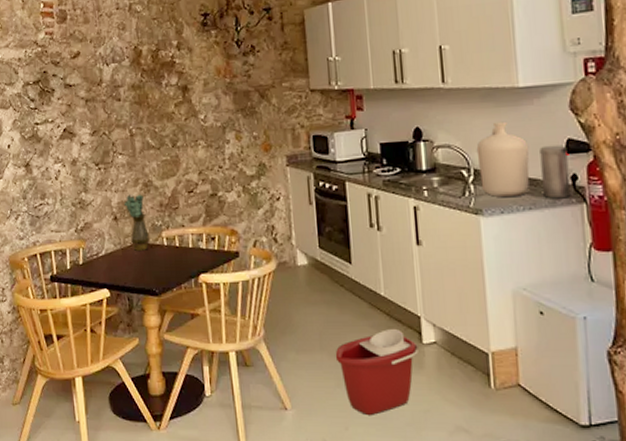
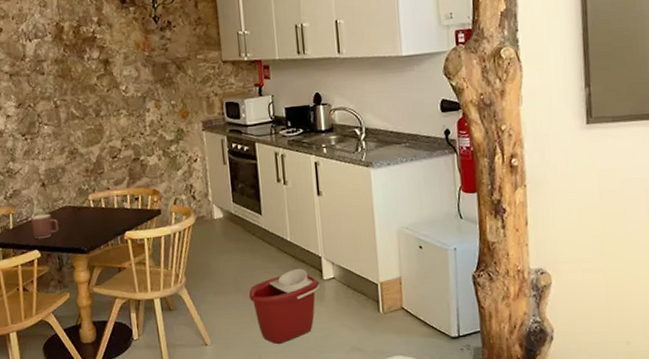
mug: none [102,250,131,277] -> present [31,213,60,240]
vase: present [123,192,151,251] -> none [50,160,78,214]
water jug: present [476,121,530,198] -> none [367,86,411,152]
canister: present [539,145,571,199] -> none [419,105,445,151]

